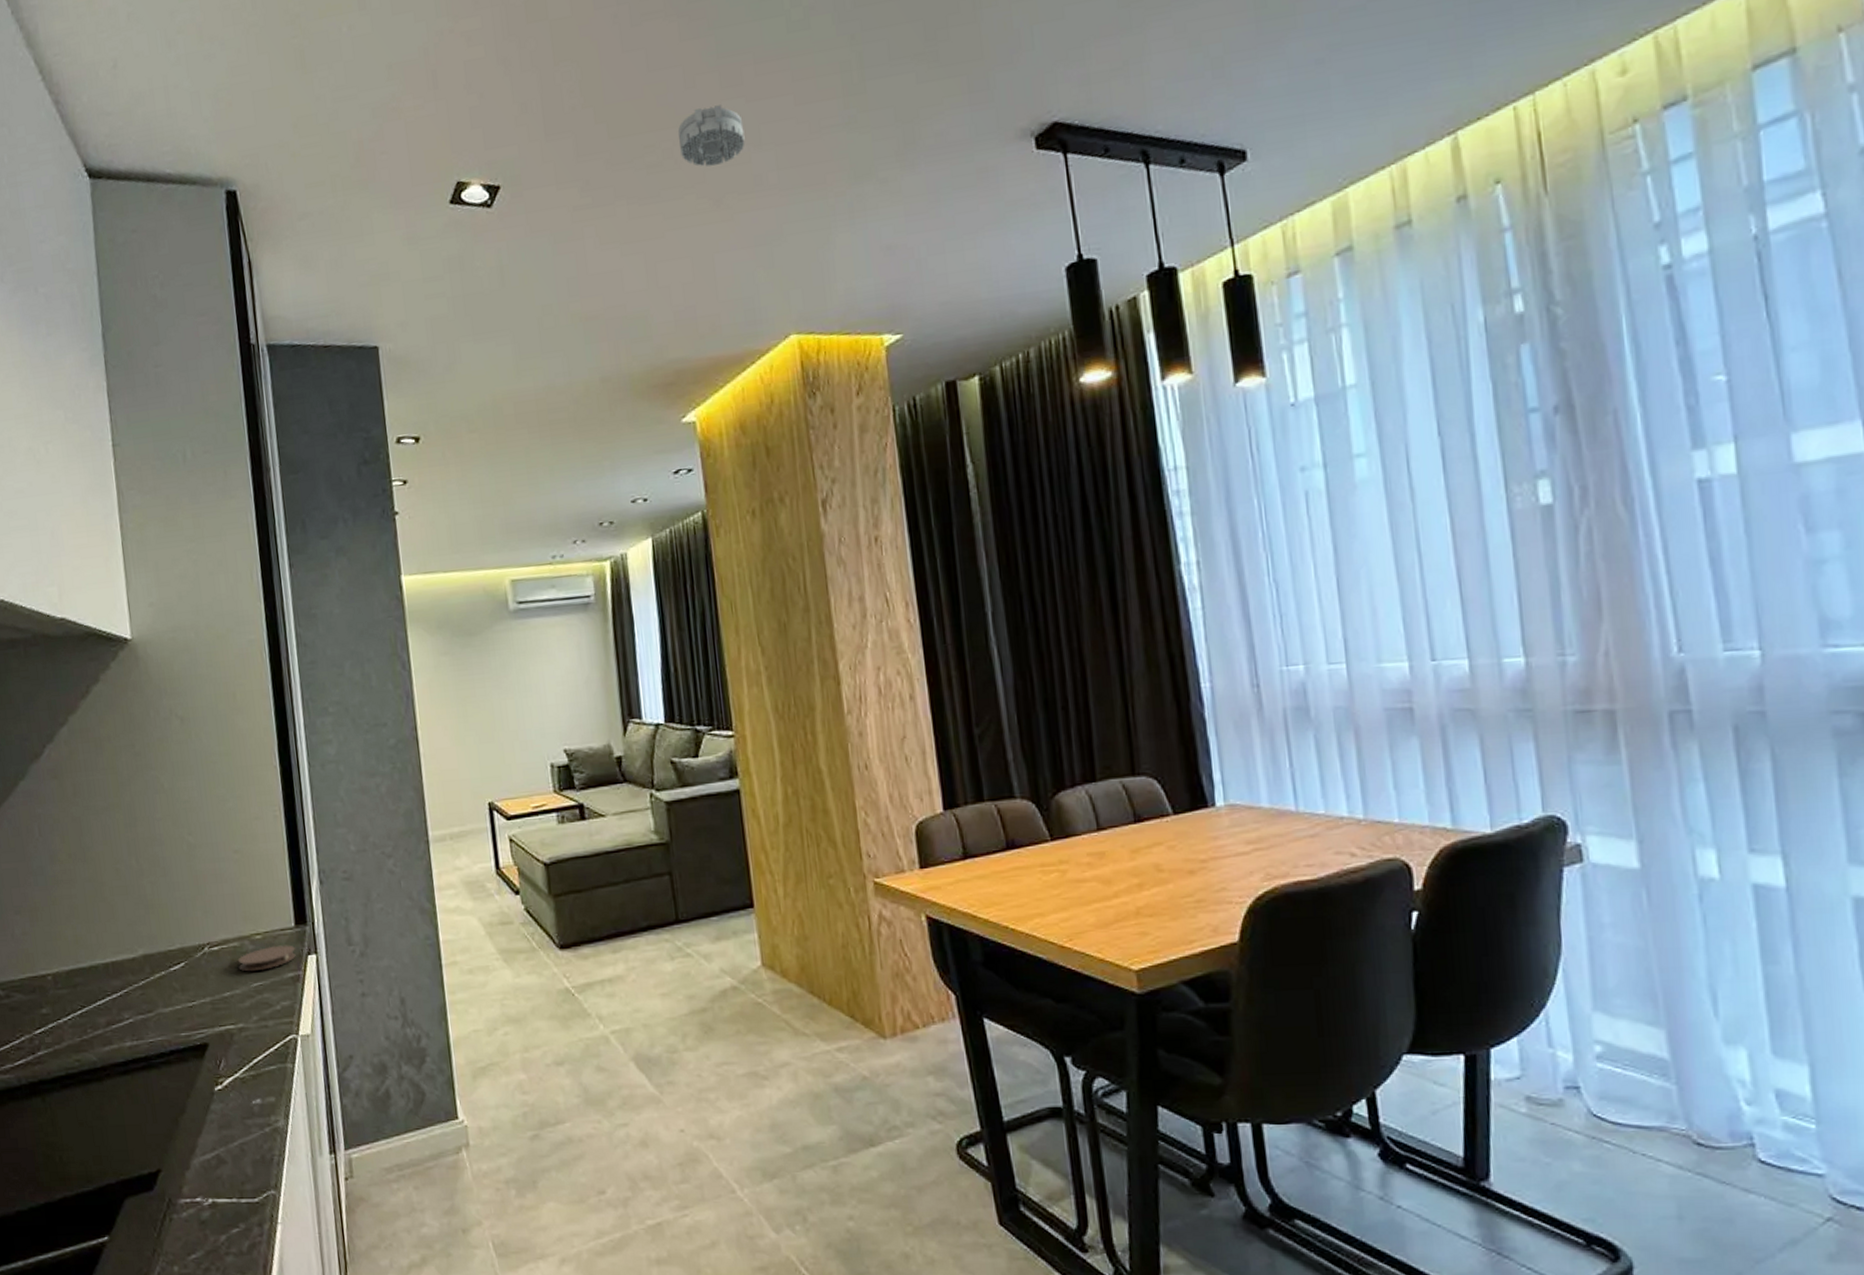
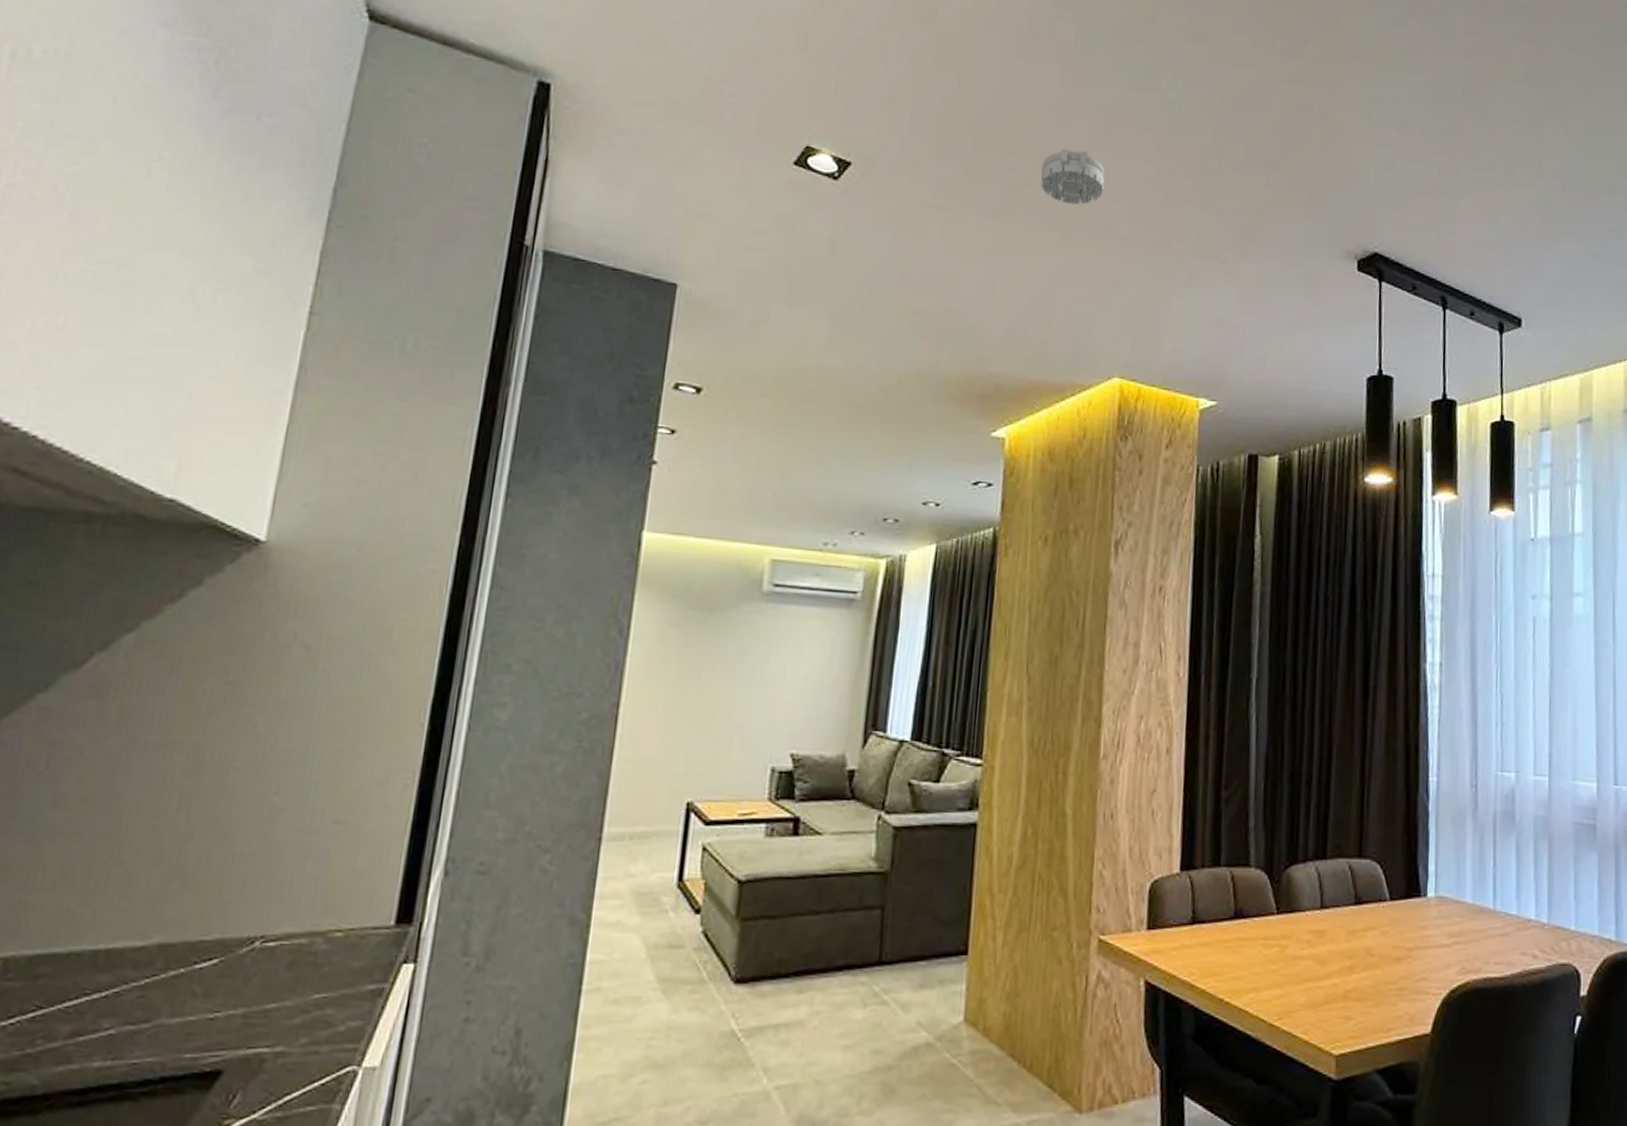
coaster: present [238,945,296,971] -> none [298,947,387,978]

